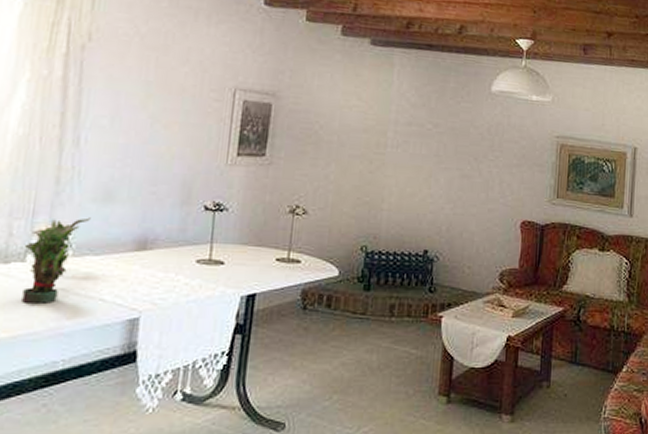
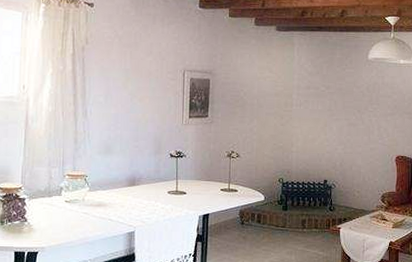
potted plant: present [22,217,91,303] -> none [59,165,98,223]

